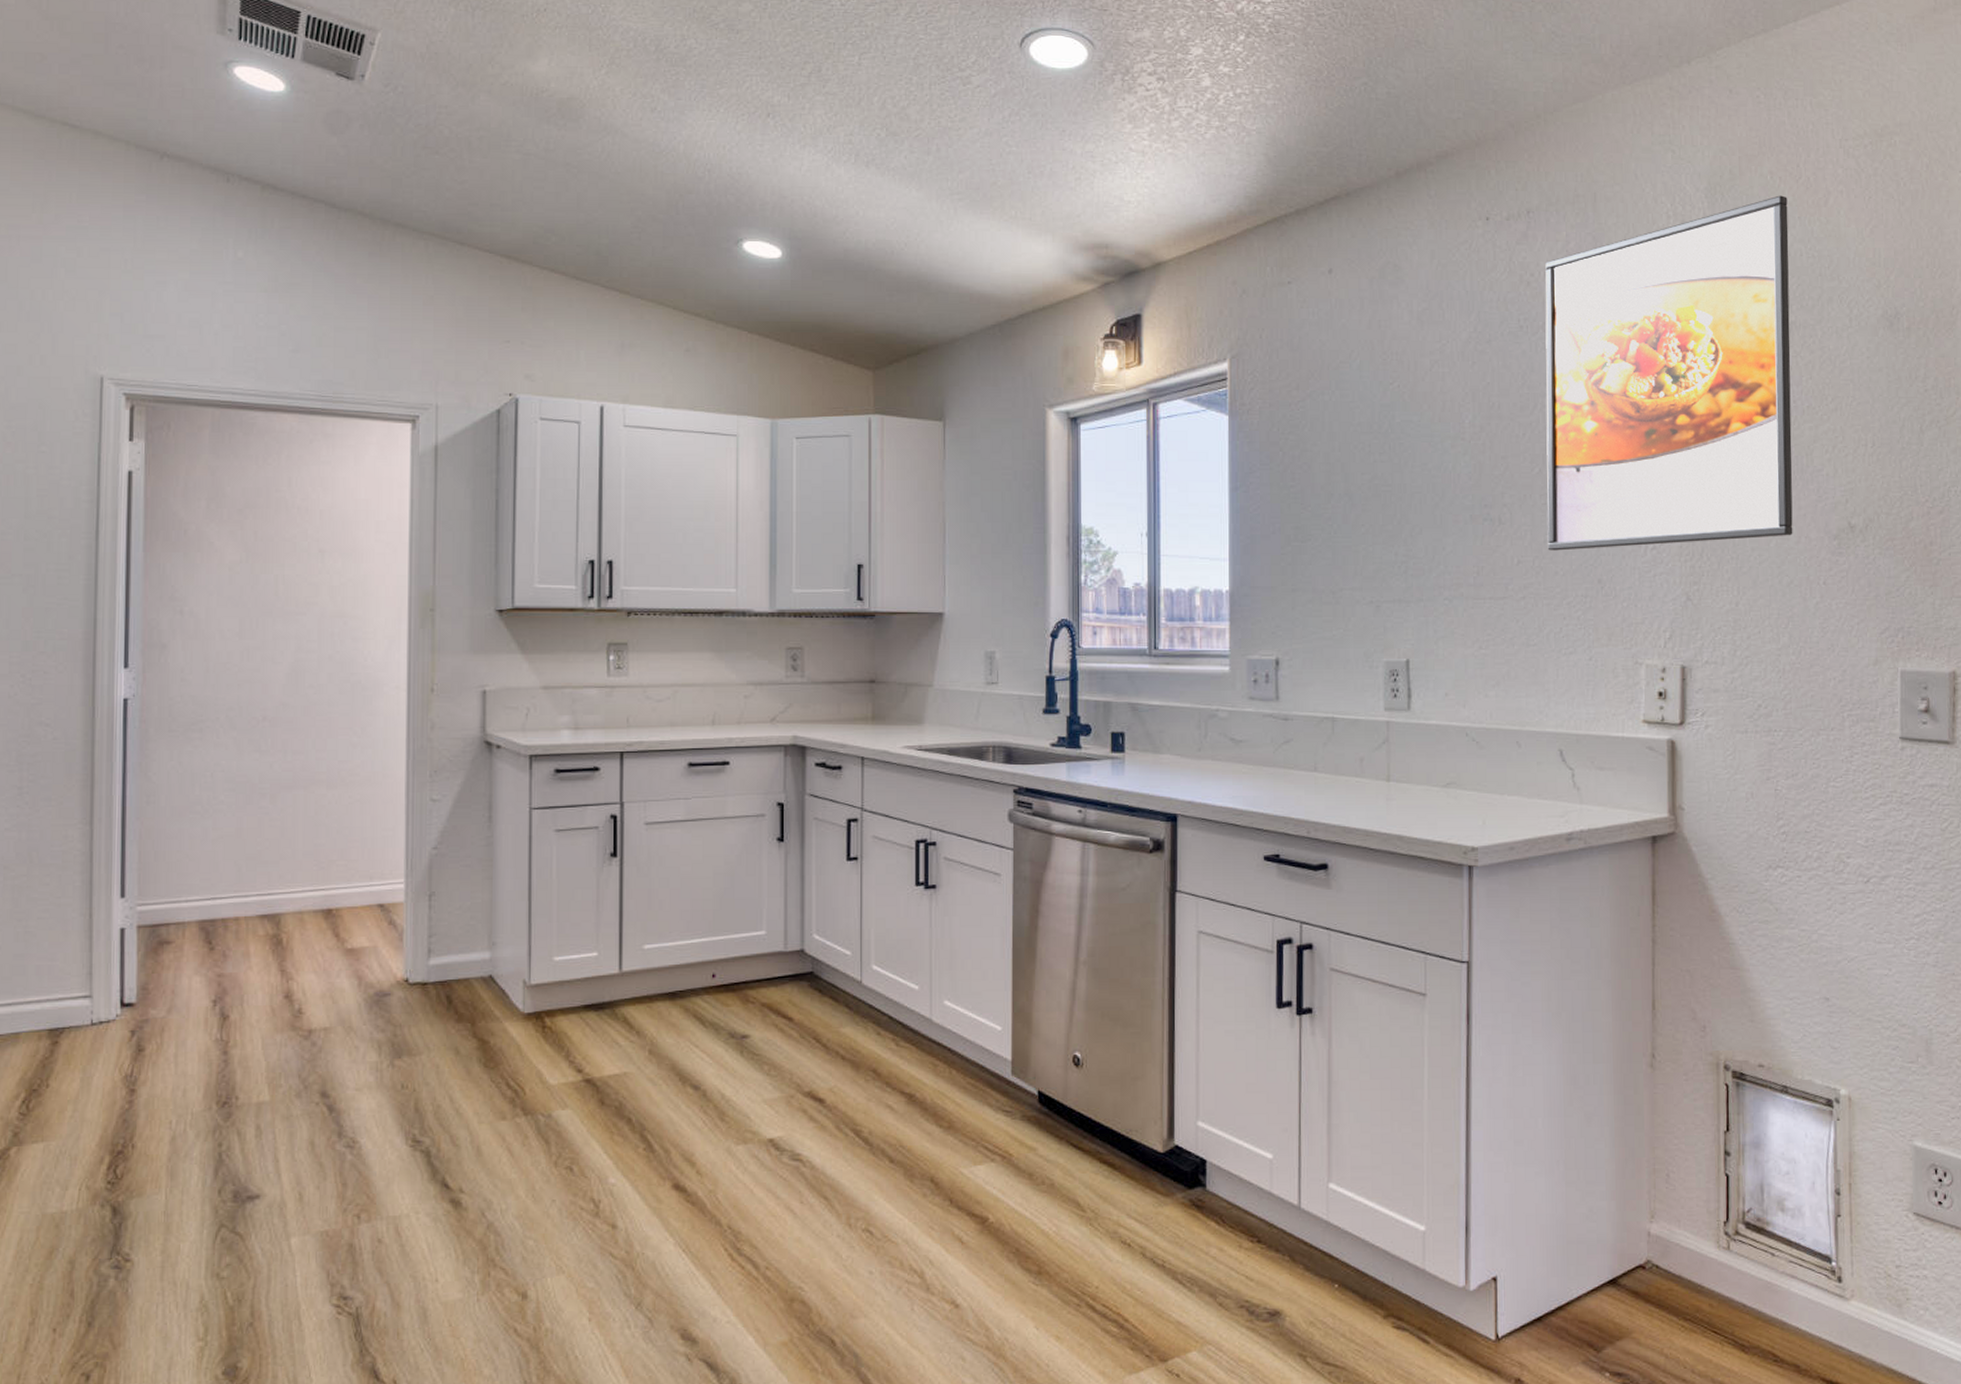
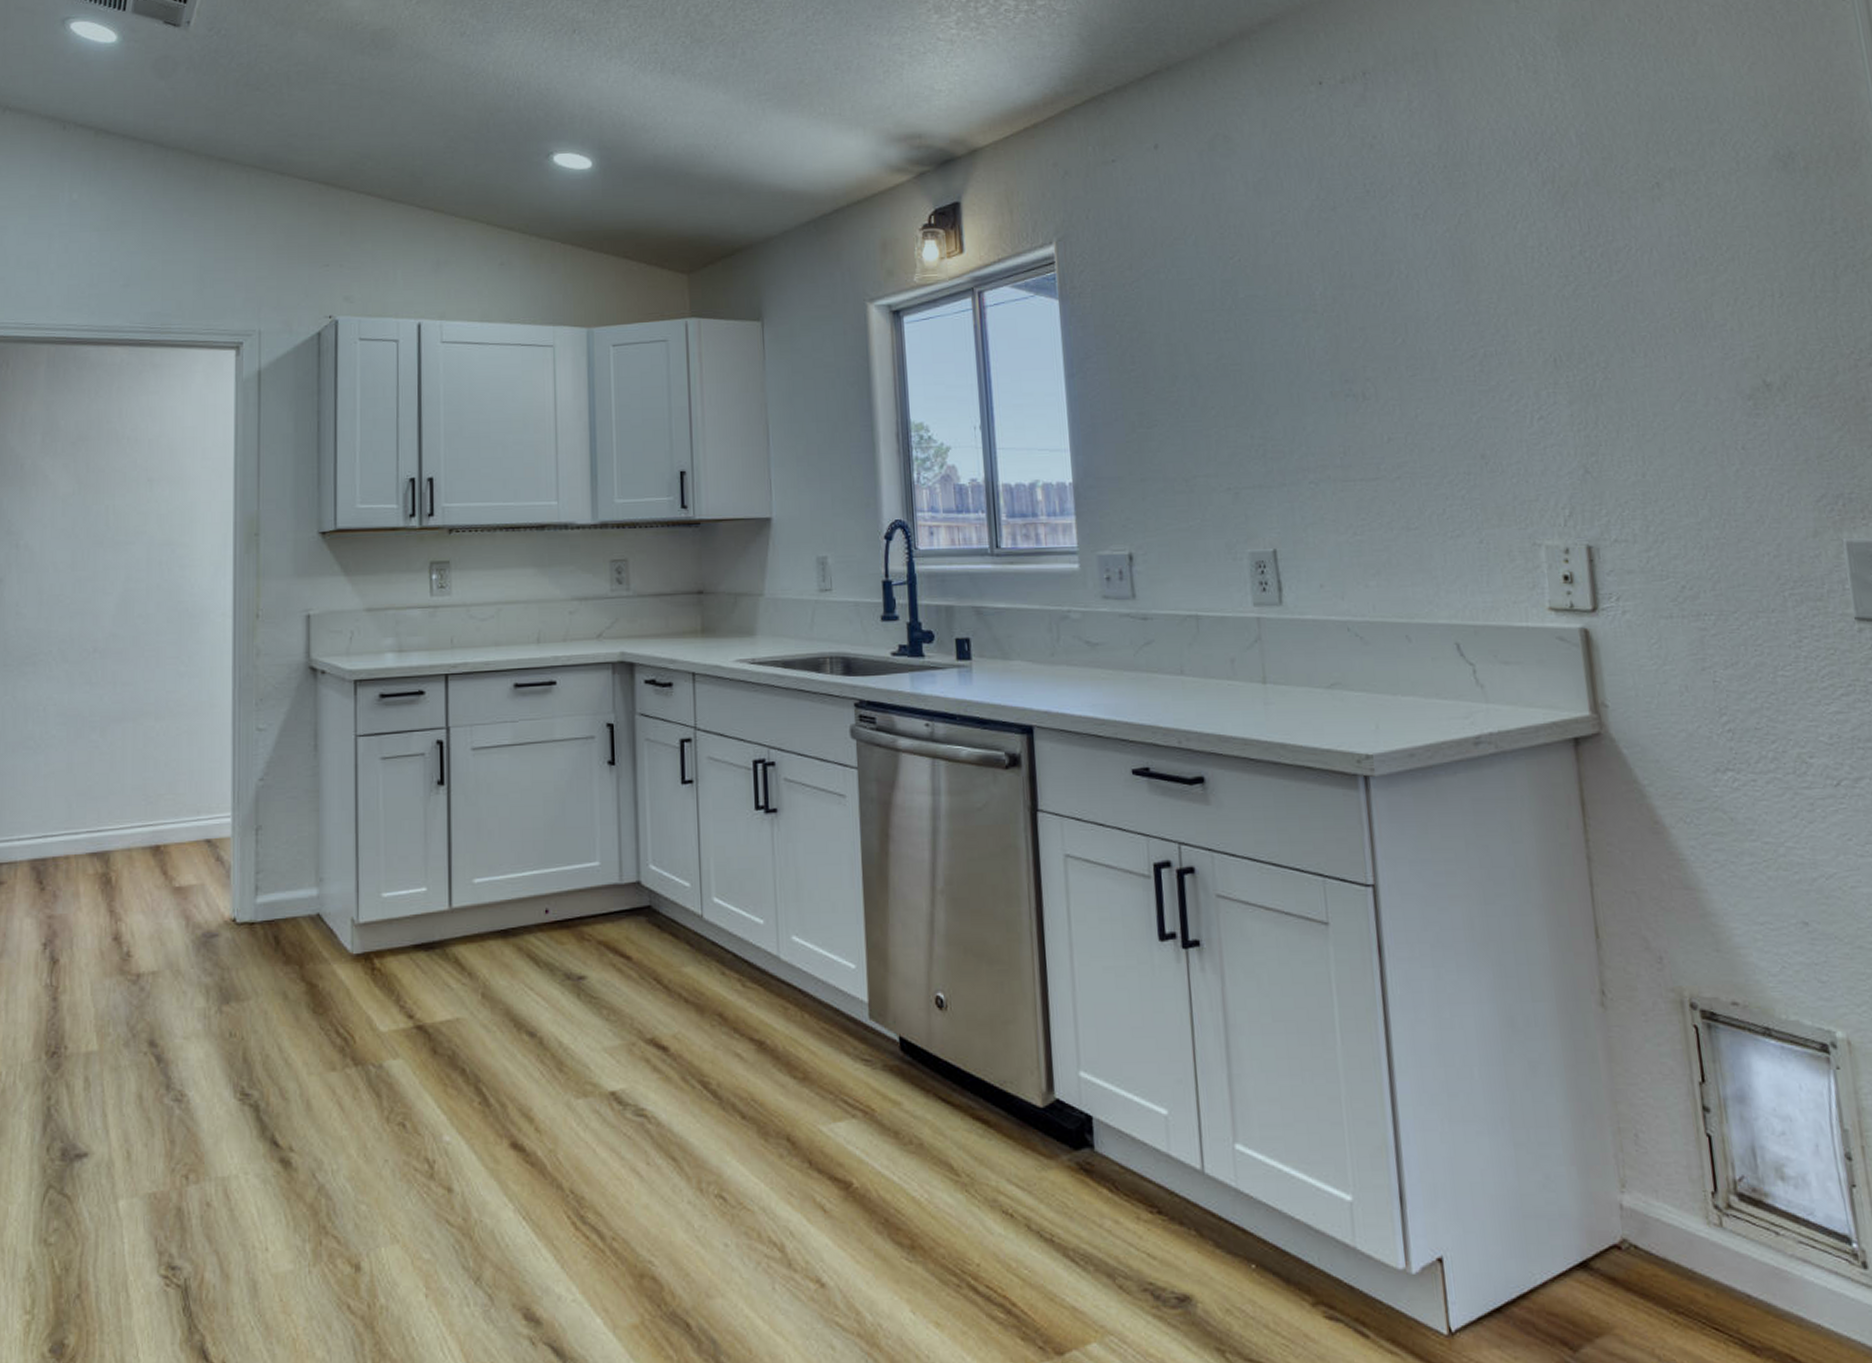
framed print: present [1545,195,1793,551] -> none [1388,38,1700,426]

